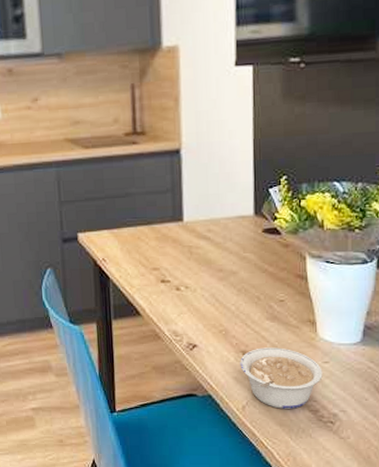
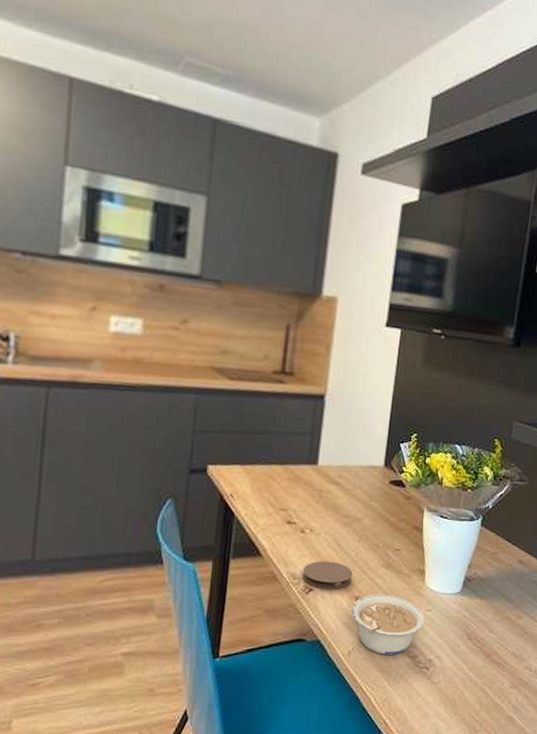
coaster: none [183,316,237,344] -> present [302,561,353,589]

